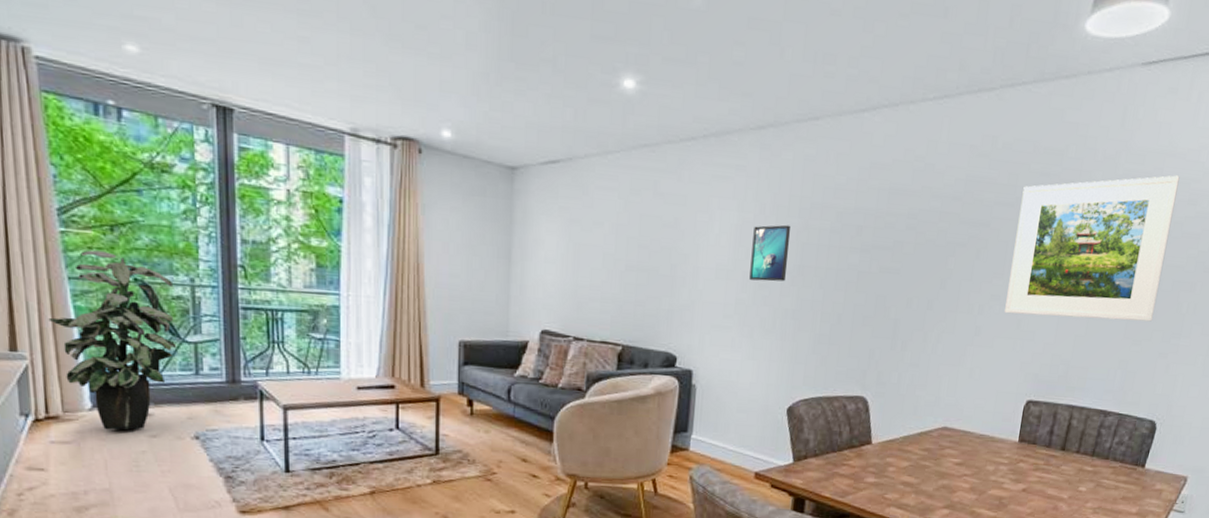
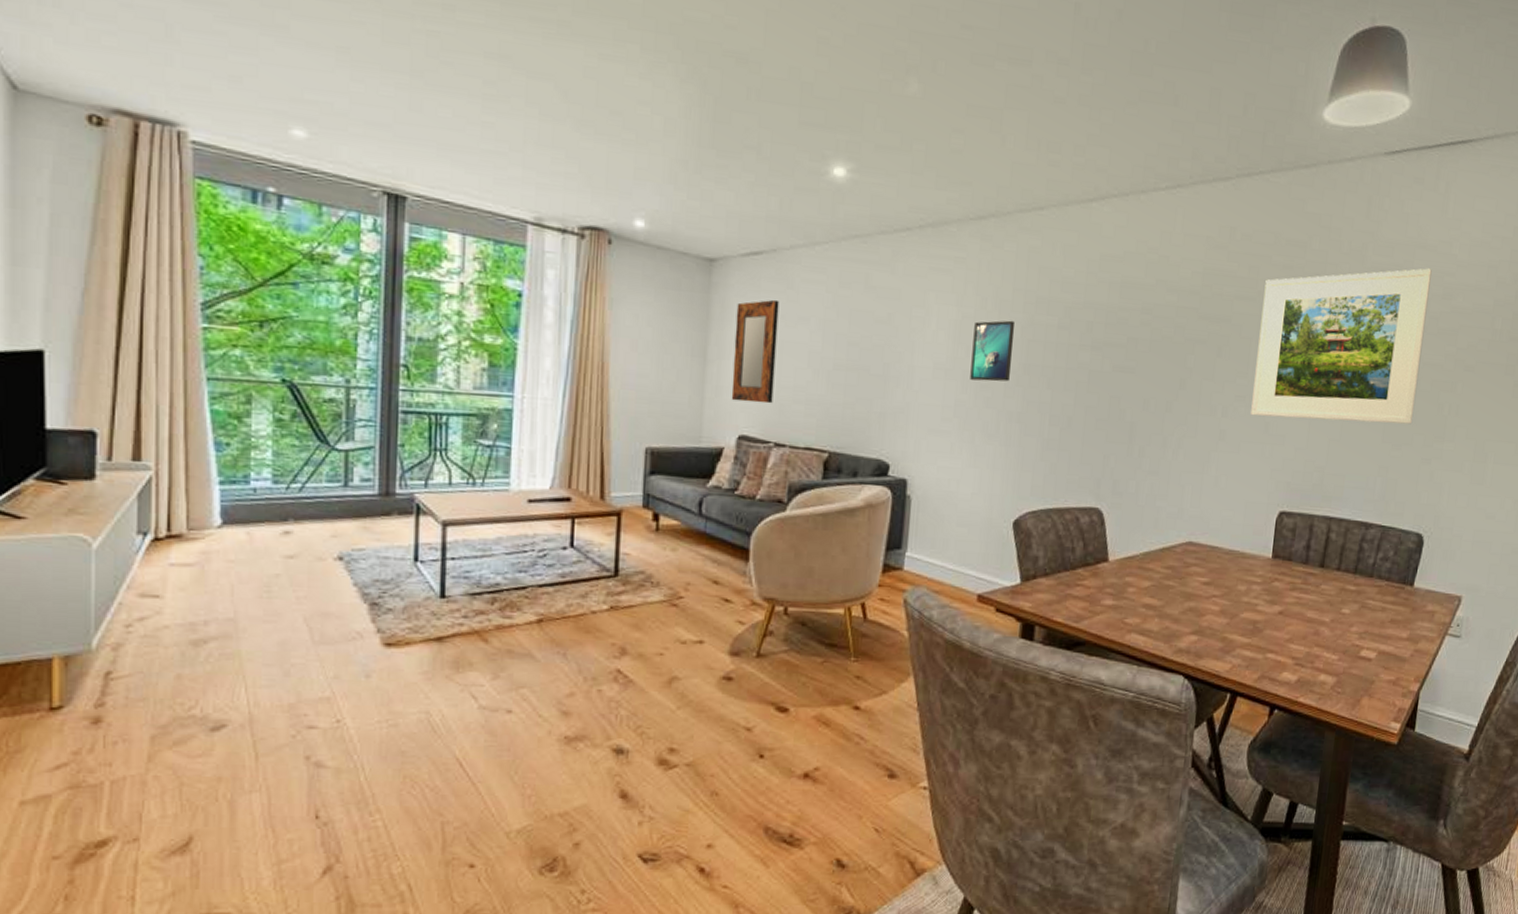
indoor plant: present [48,250,177,430] -> none [180,348,325,550]
home mirror: none [534,205,576,302] -> present [731,299,779,404]

